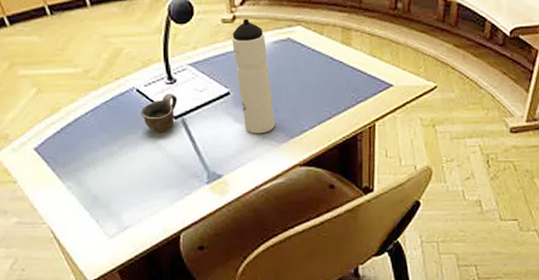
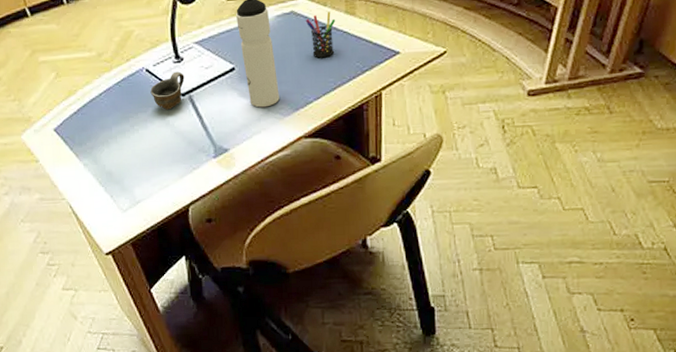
pen holder: none [302,41,332,87] -> present [305,12,336,58]

